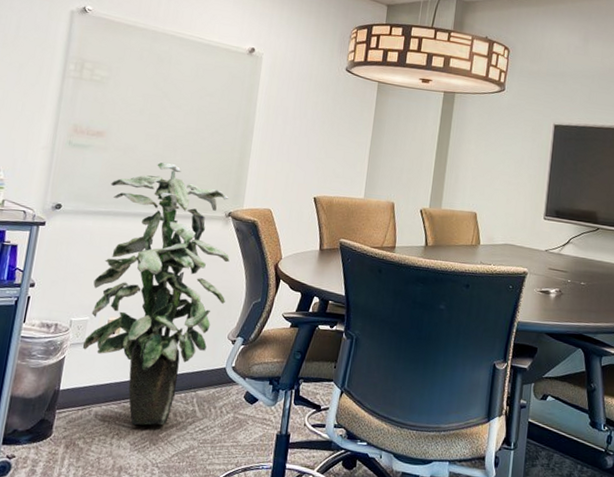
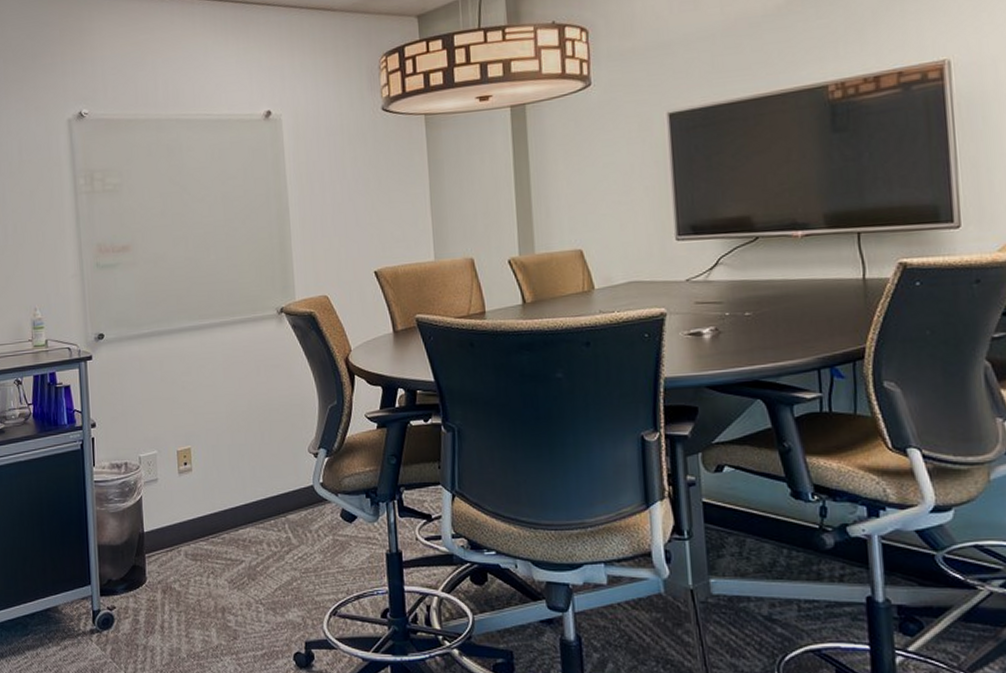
indoor plant: present [82,162,230,425] -> none [148,264,297,560]

